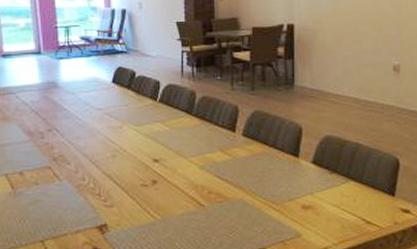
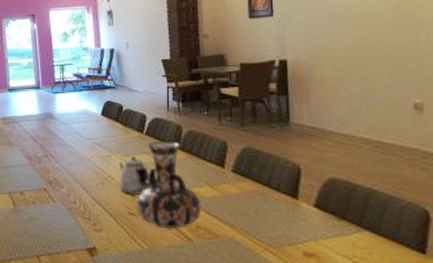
teapot: none [131,126,164,165] -> present [119,157,150,195]
decorative vase: none [149,107,214,197] -> present [136,141,202,229]

